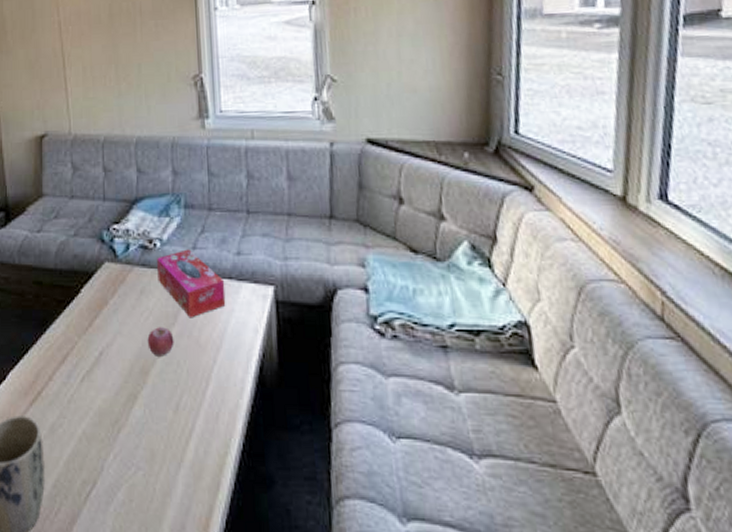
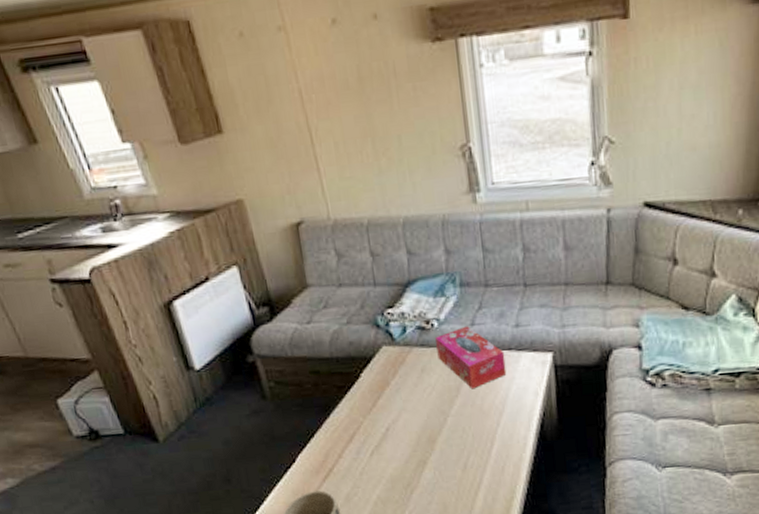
fruit: present [147,327,174,357] -> none [432,400,459,426]

